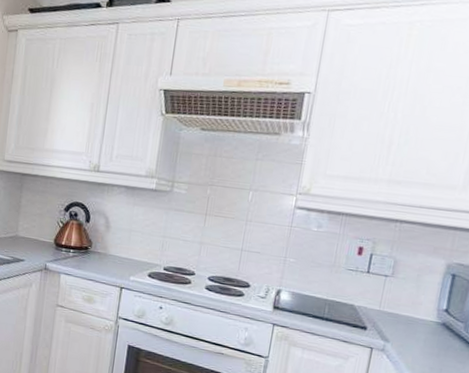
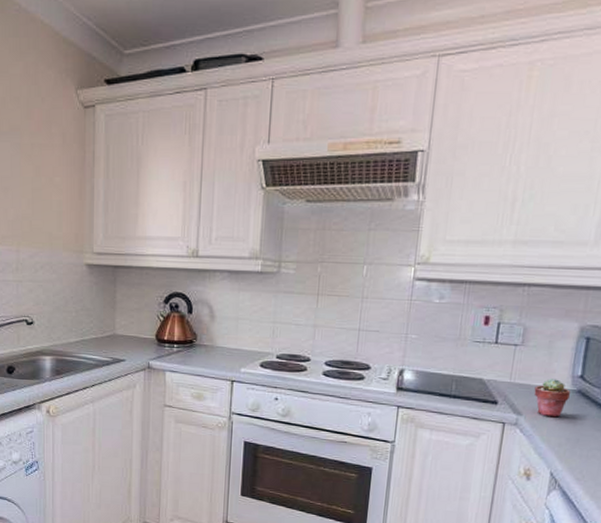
potted succulent: none [401,310,435,347] -> present [533,379,570,418]

